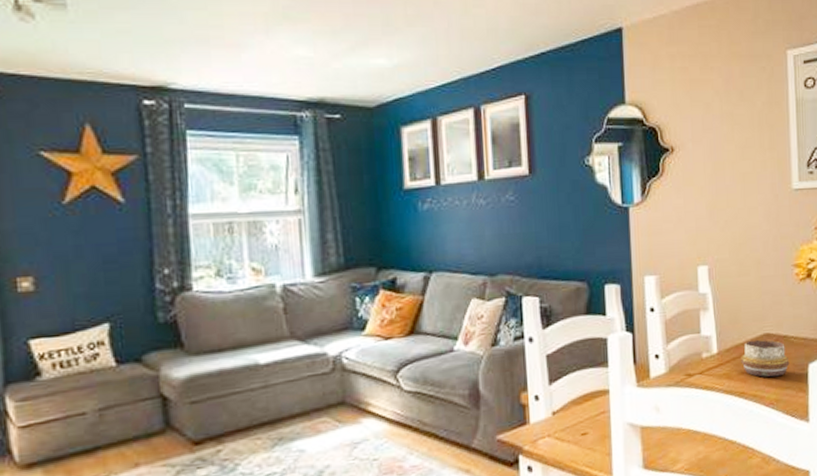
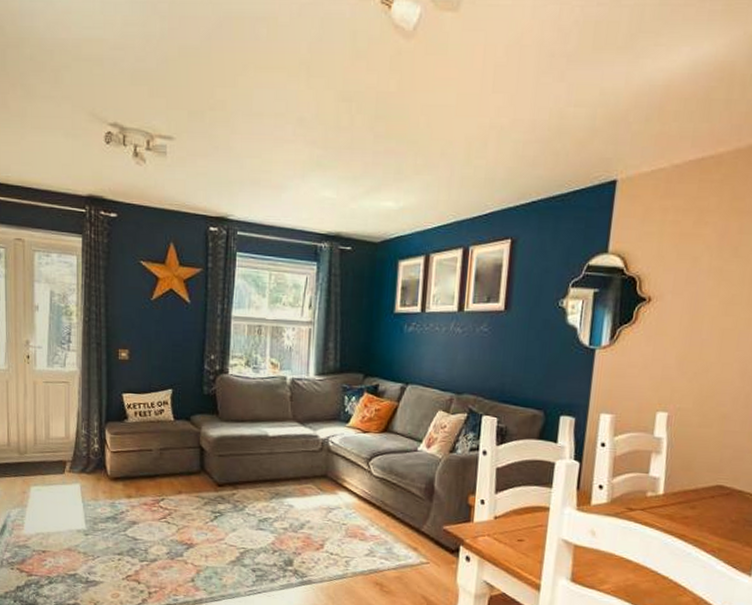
decorative bowl: present [741,339,790,378] -> none [687,488,741,528]

